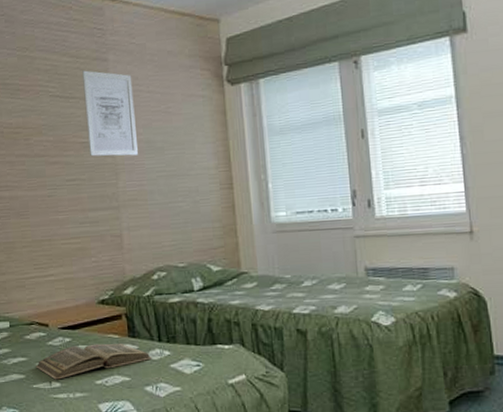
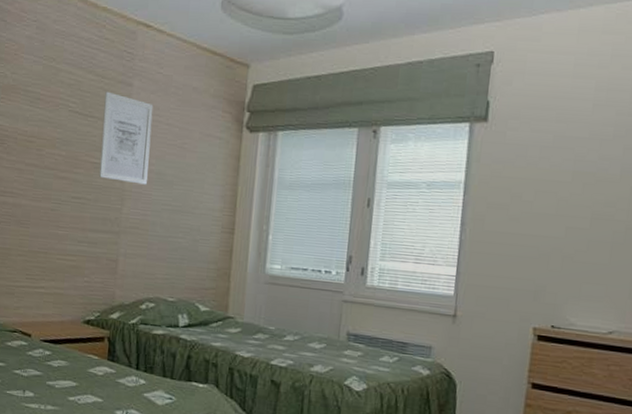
book: present [35,343,151,380] -> none [12,359,126,390]

